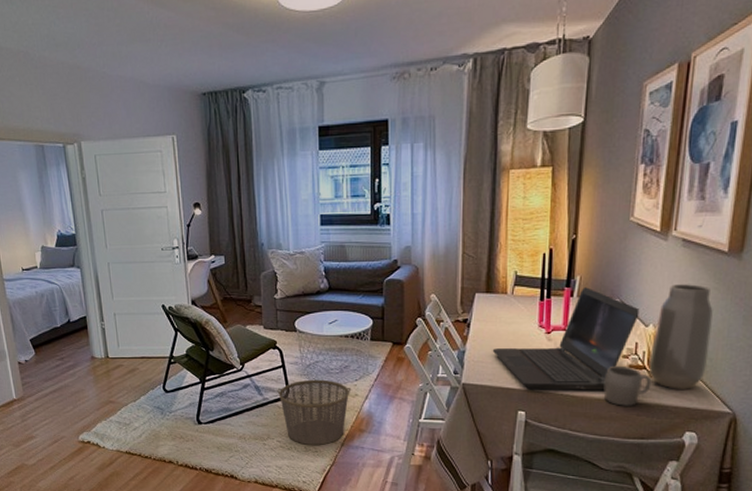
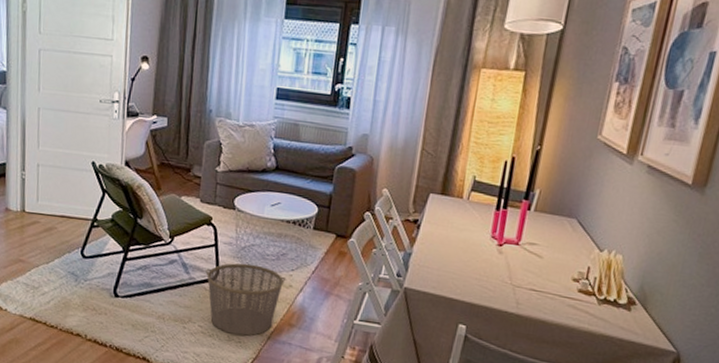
laptop computer: present [492,287,640,390] -> none [439,202,596,313]
mug: present [603,365,652,406] -> none [548,288,600,333]
vase: present [648,284,713,389] -> none [597,211,670,323]

